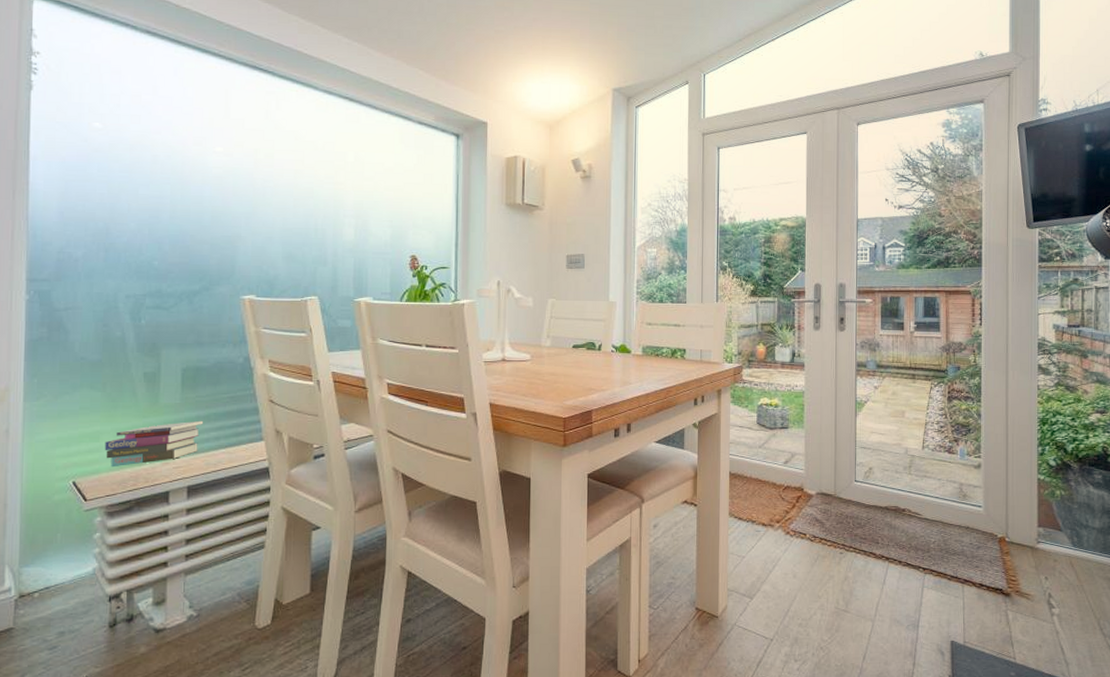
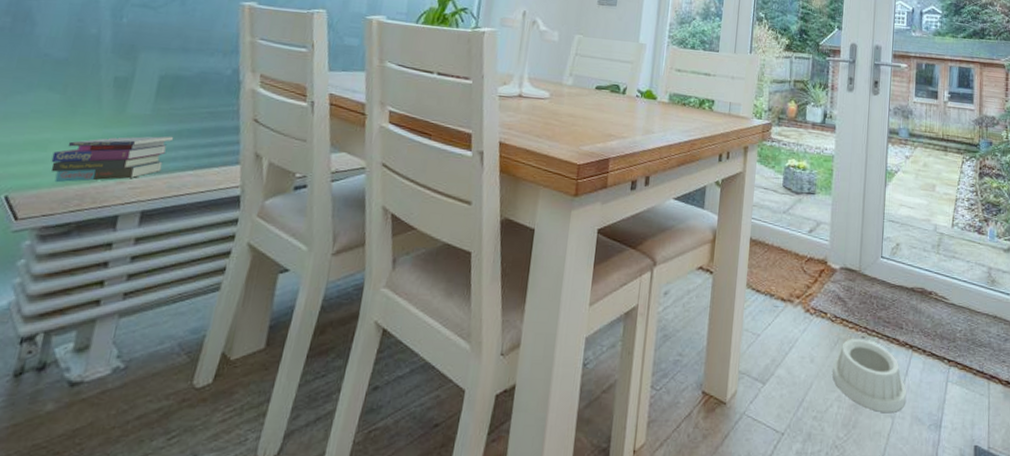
pet bowl: none [814,555,885,618] -> present [832,339,907,414]

